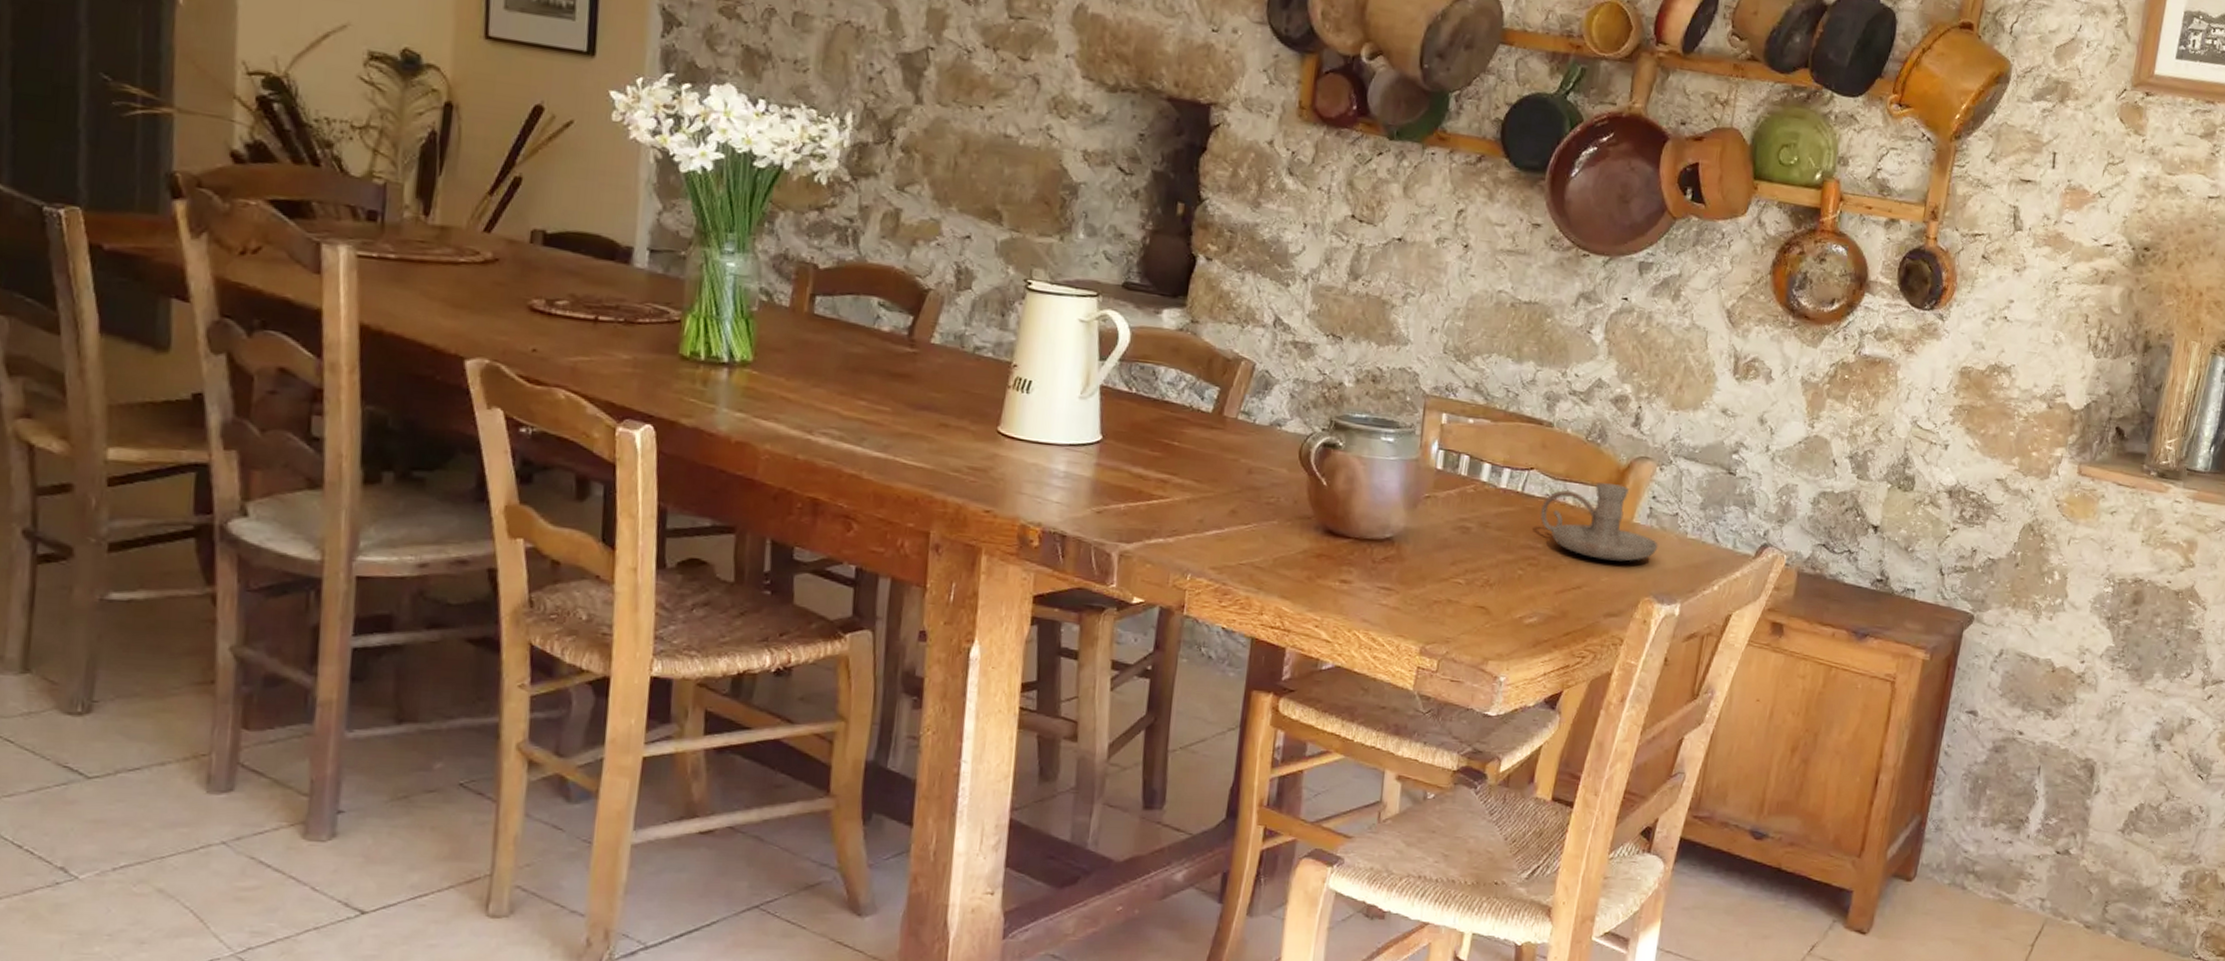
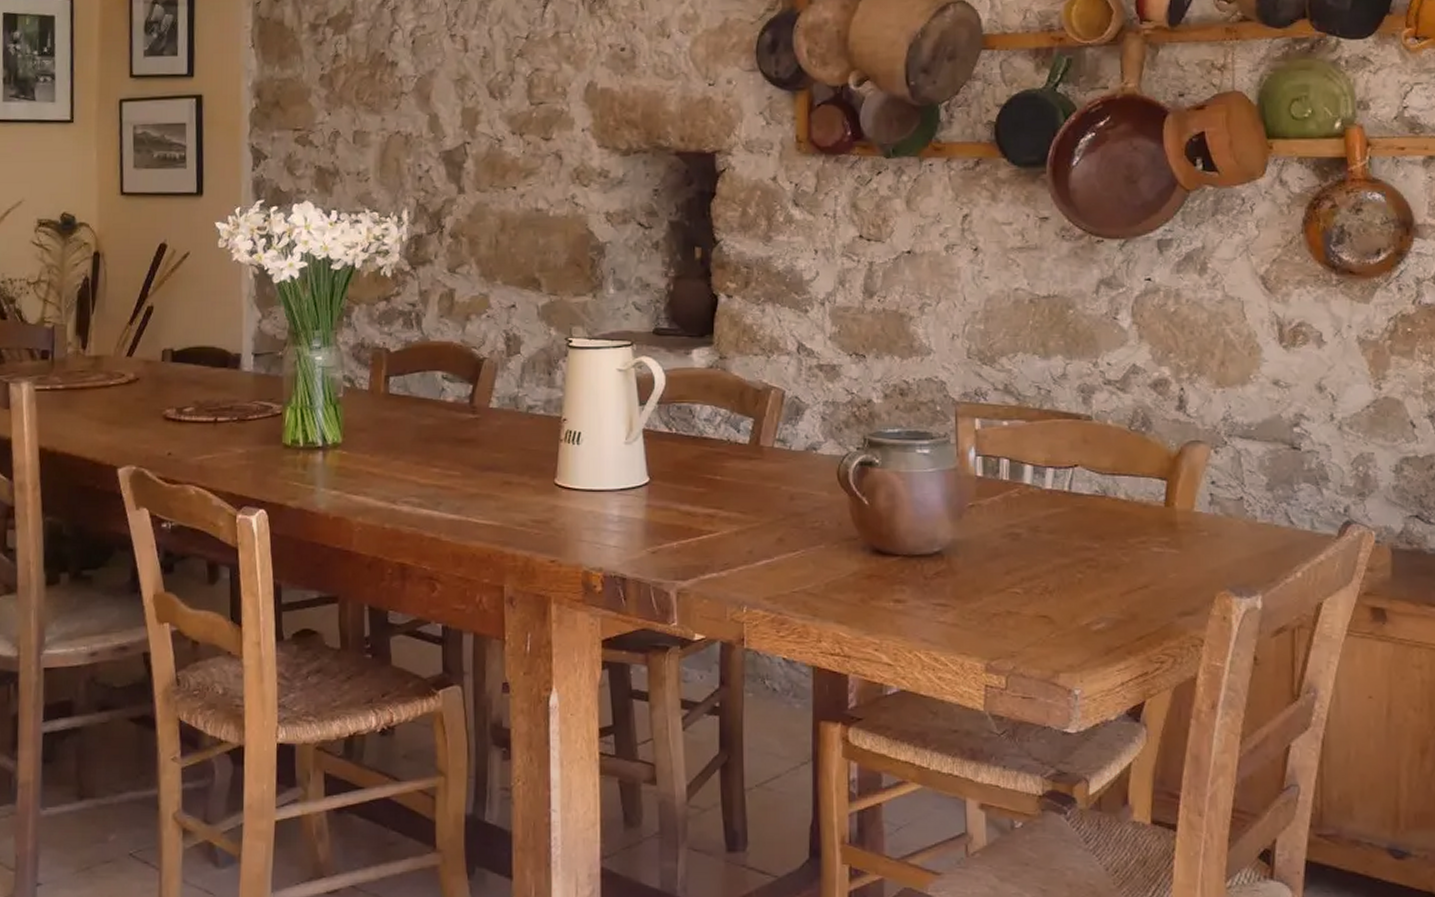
candle holder: present [1540,482,1658,562] -> none [1091,473,1226,555]

